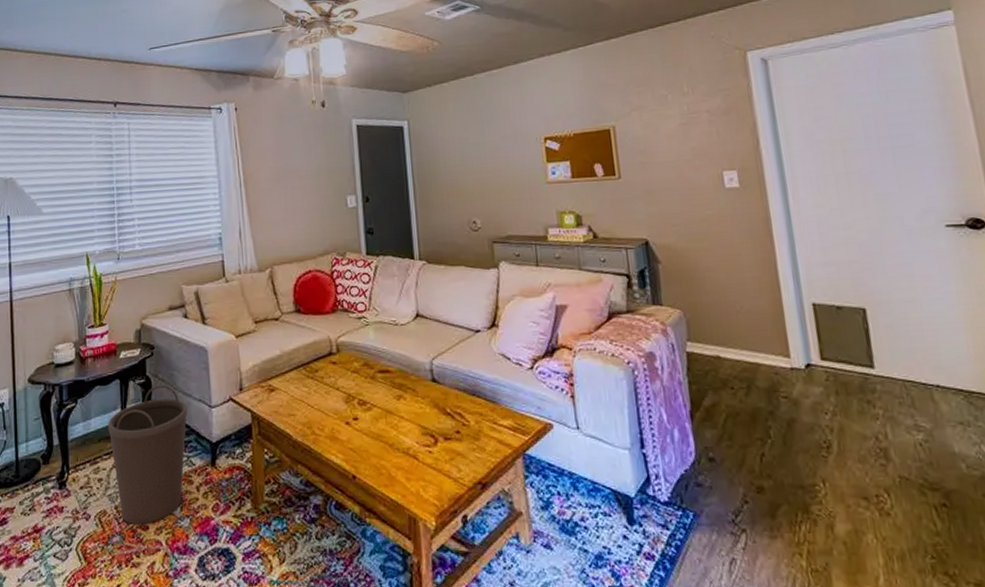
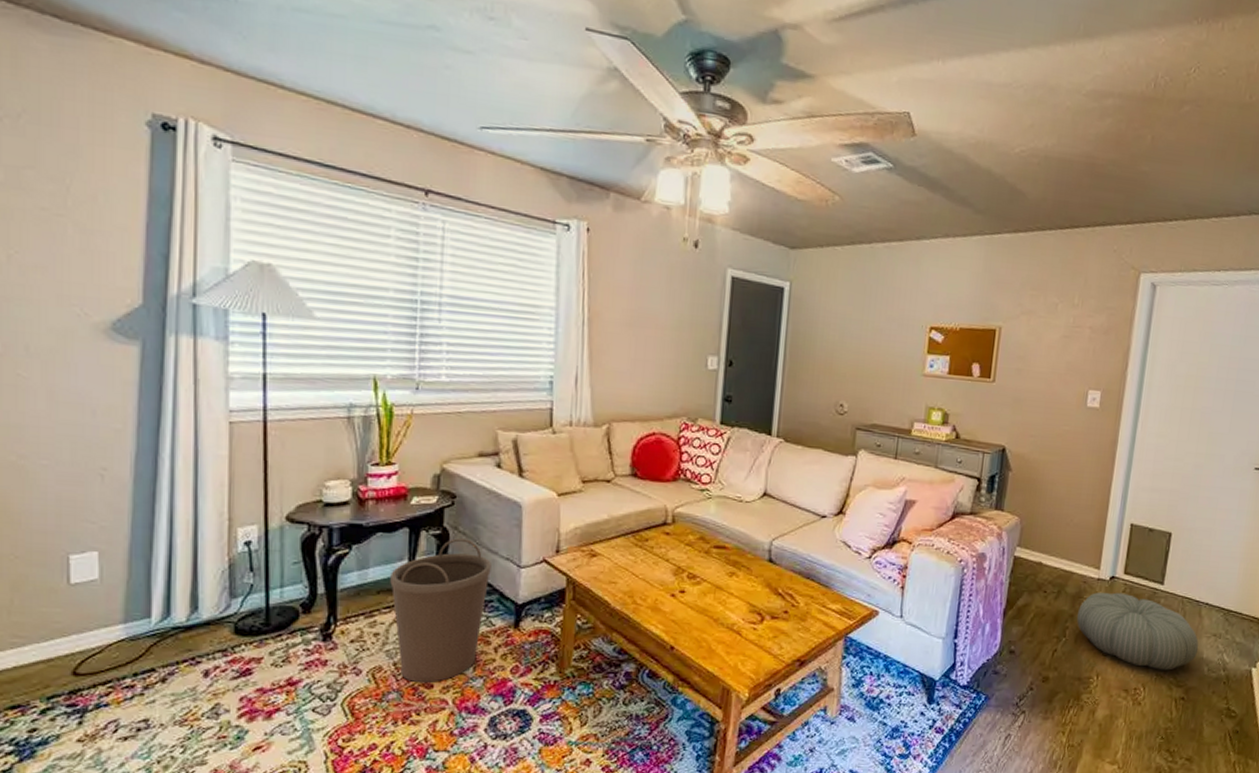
pouf: none [777,382,946,471] -> present [1077,592,1199,671]

